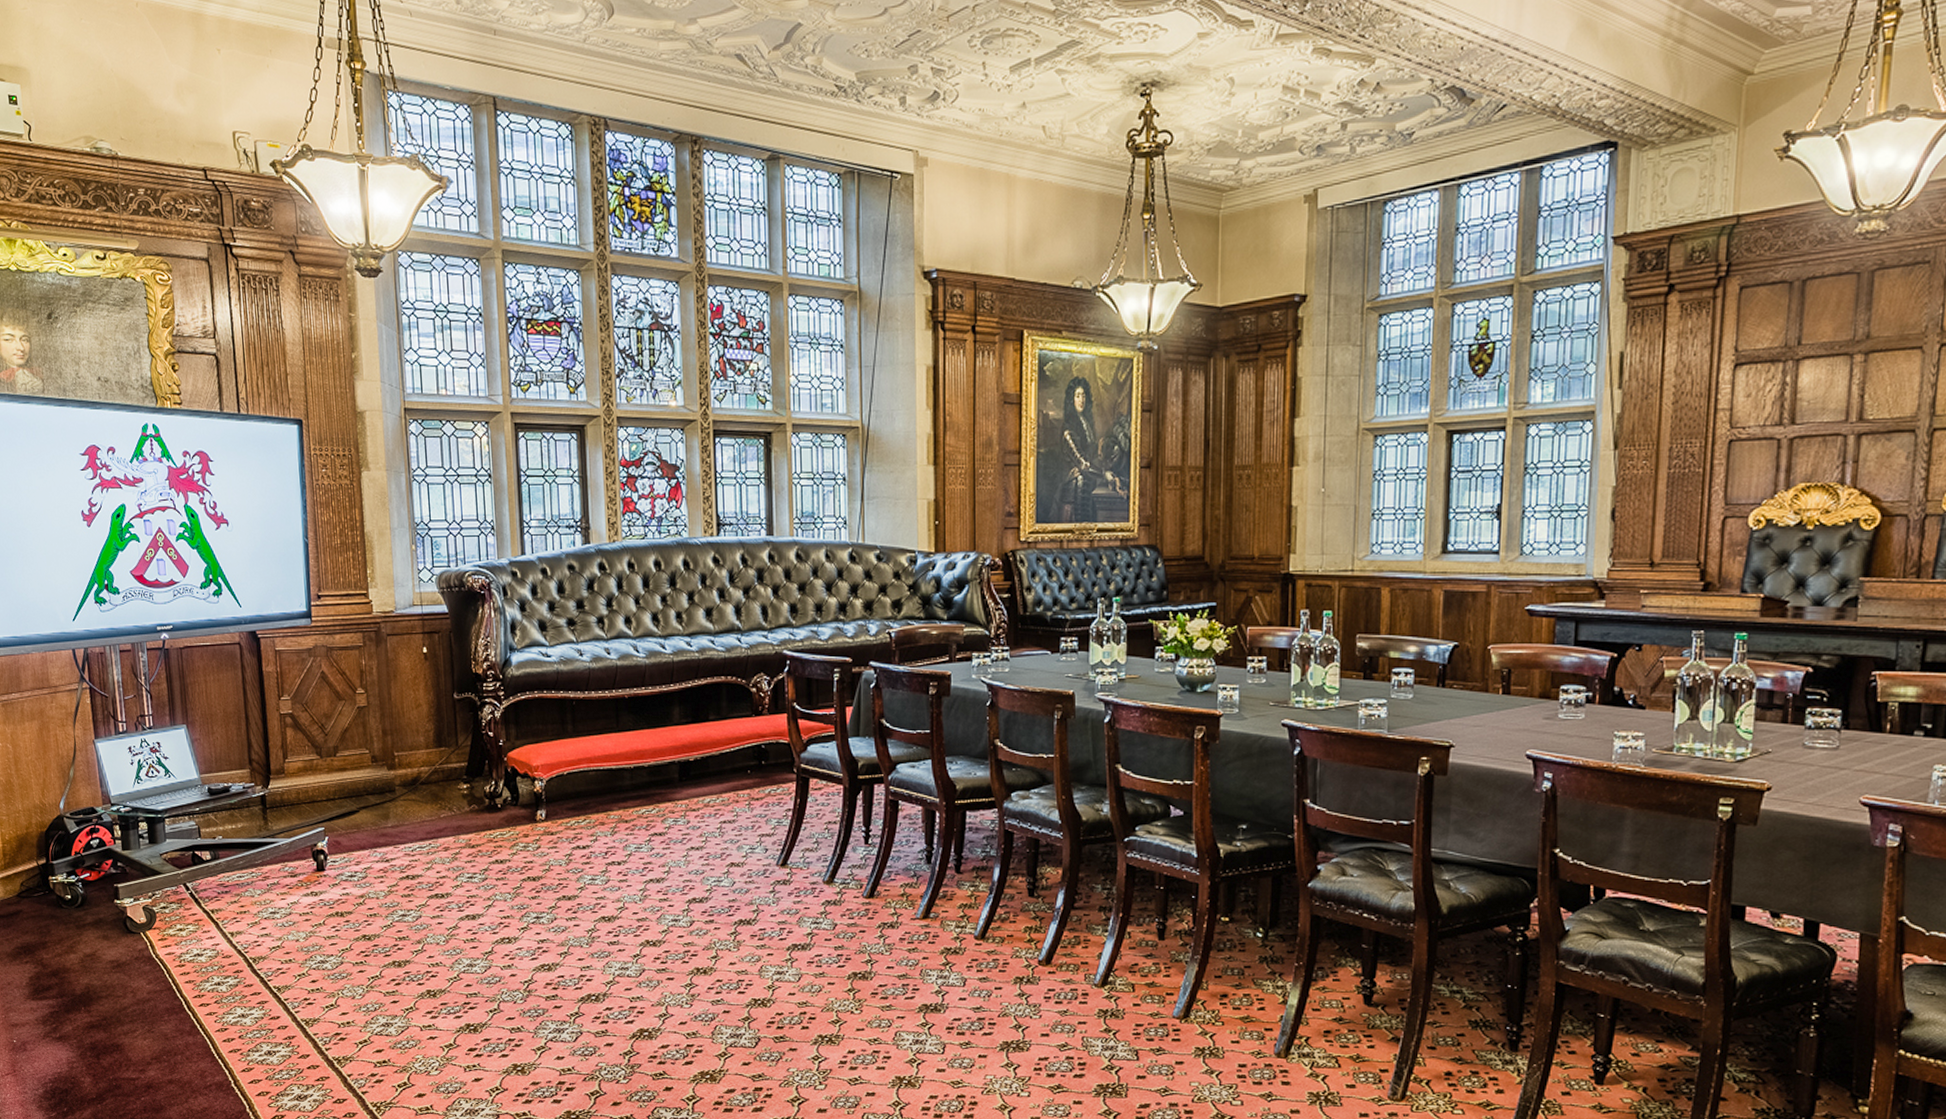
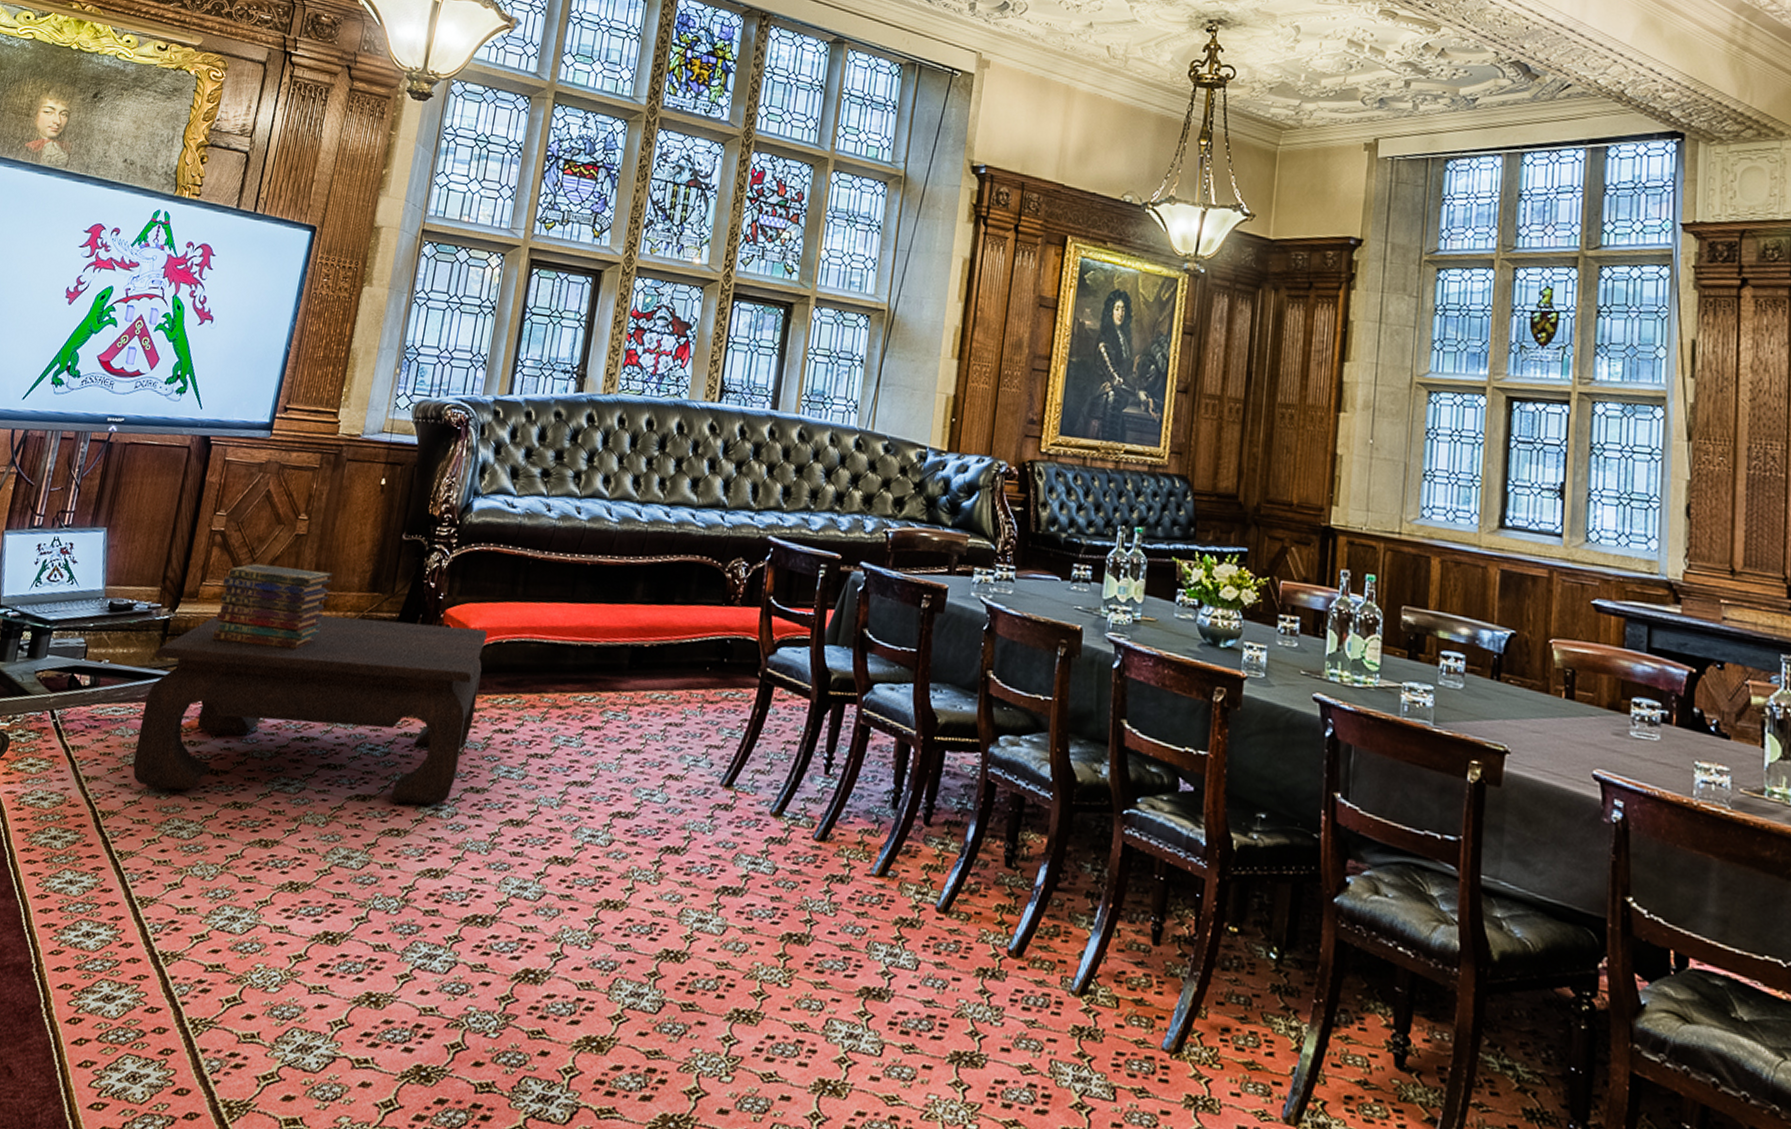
coffee table: none [260,766,553,934] -> present [133,615,488,805]
book stack: none [303,736,402,807] -> present [212,563,333,650]

